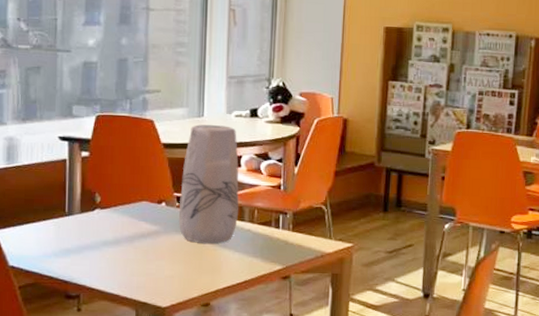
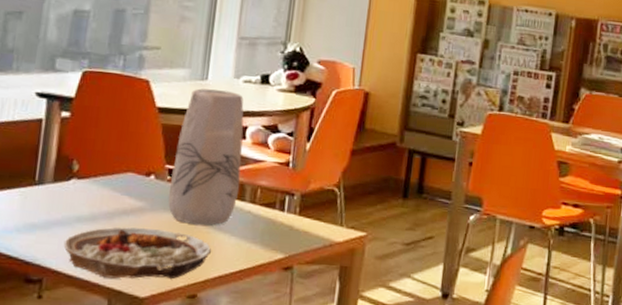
plate: none [94,248,219,292] -> present [63,227,211,280]

